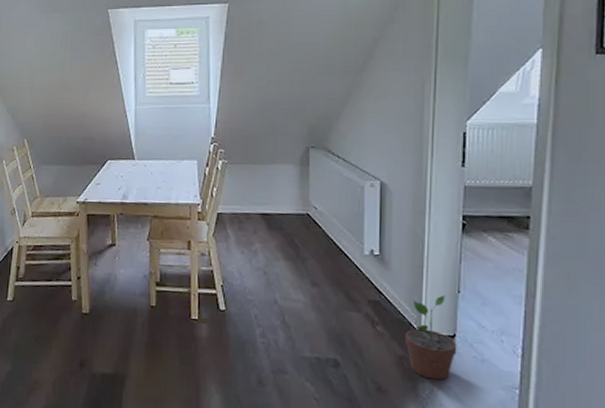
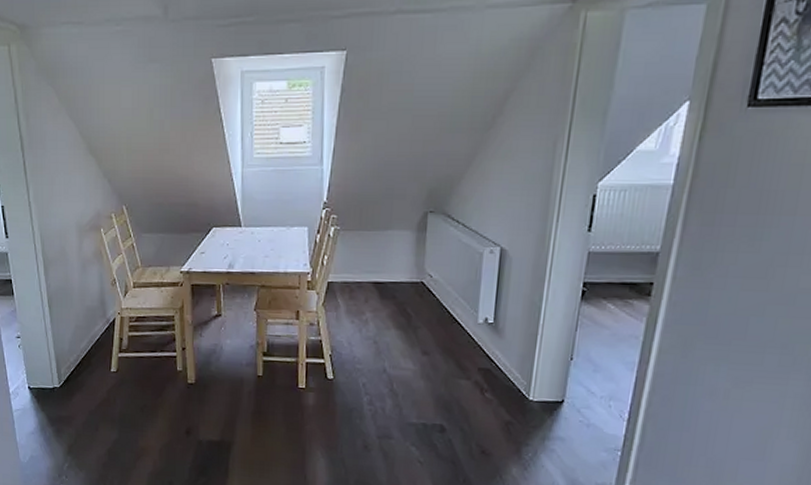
potted plant: present [405,295,457,380] -> none [513,362,565,444]

